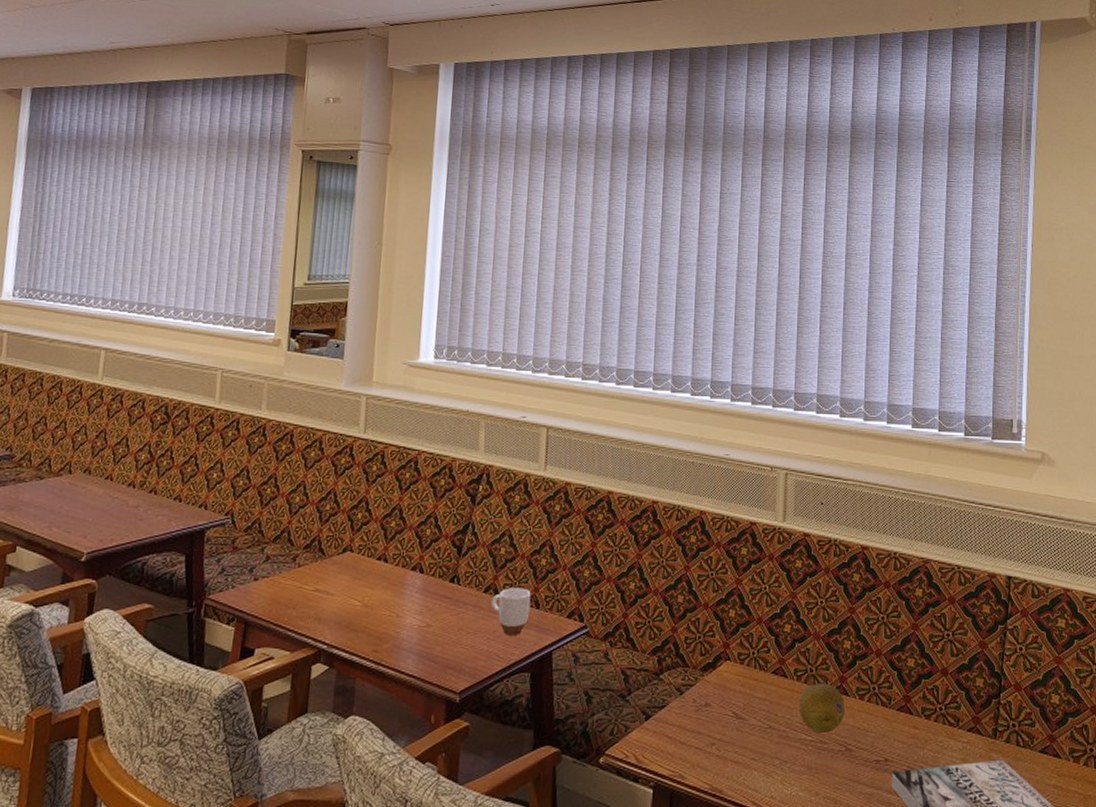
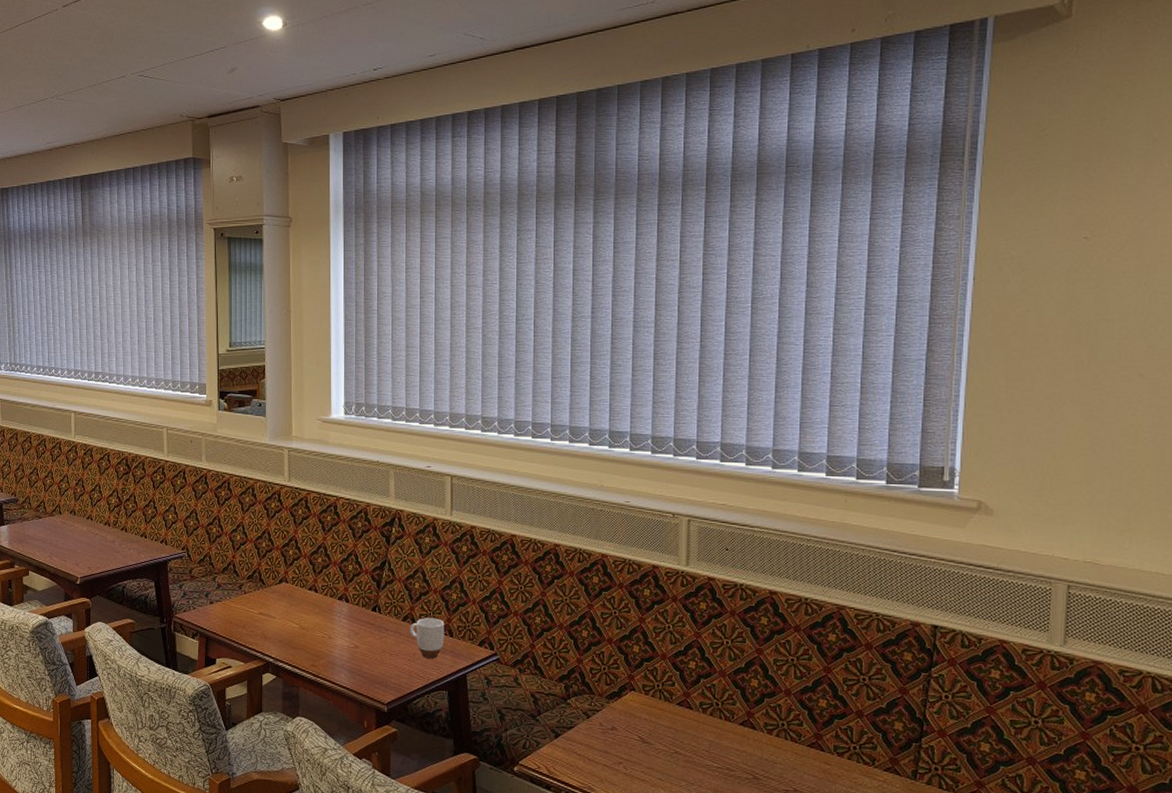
fruit: present [798,682,845,734] -> none [704,716,752,762]

